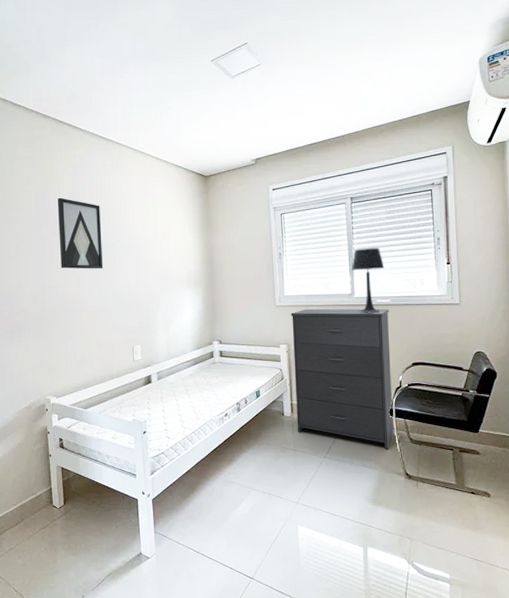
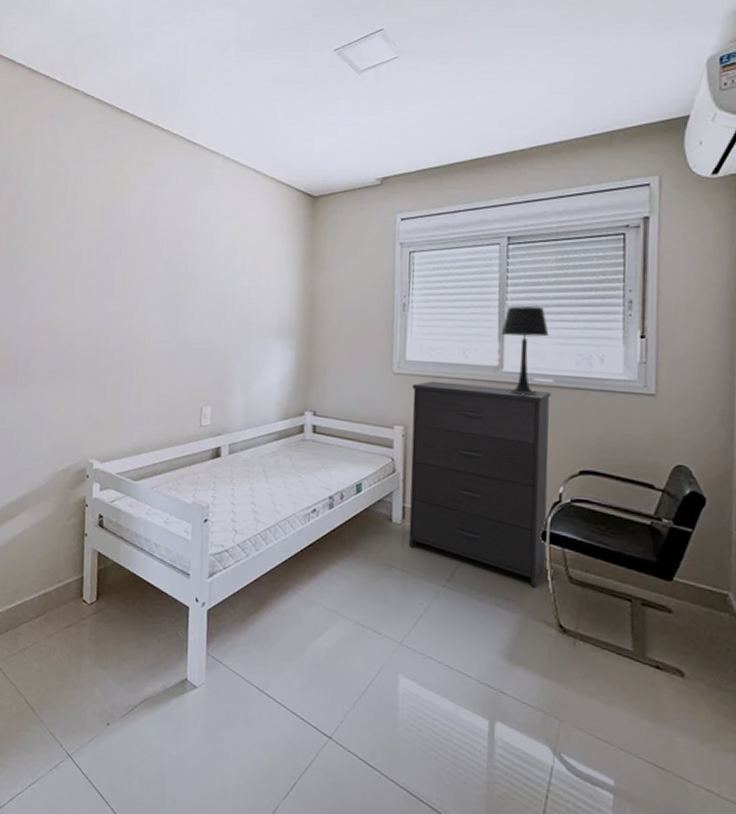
wall art: present [57,197,104,269] -> none [122,212,178,305]

